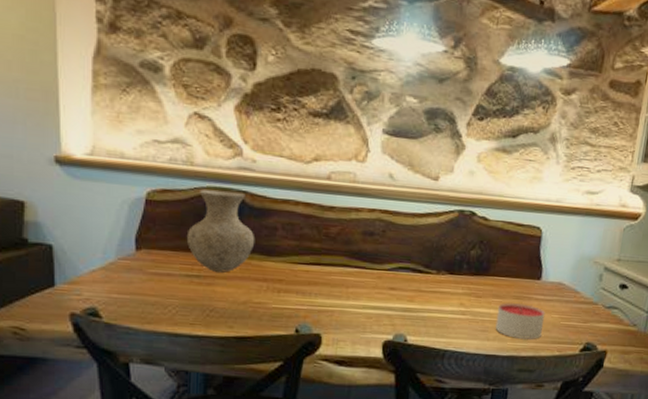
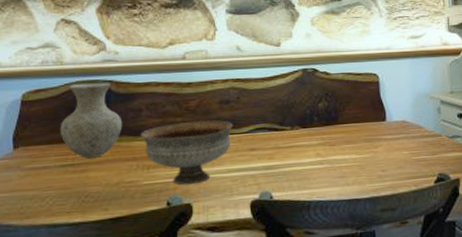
bowl: none [274,248,375,316] -> present [141,119,233,185]
candle: present [495,303,546,339] -> none [351,145,397,179]

